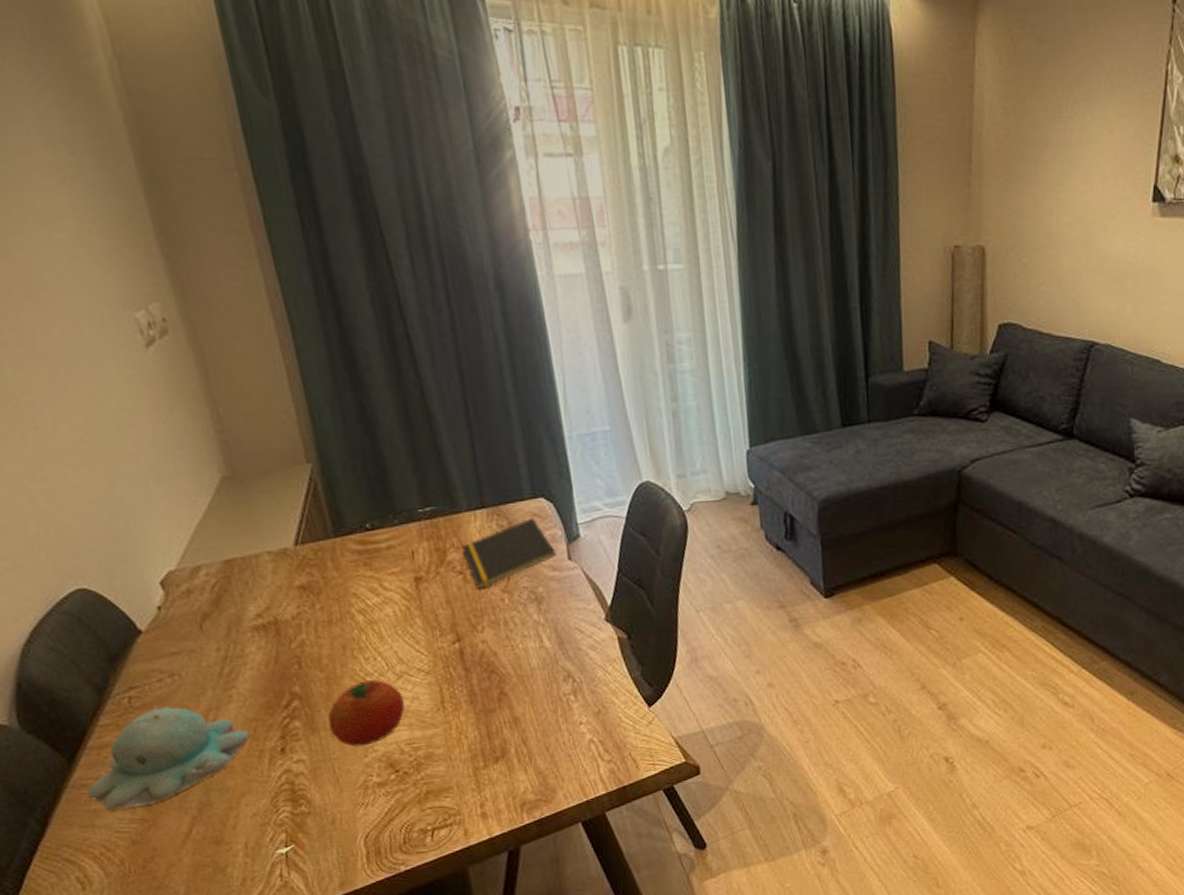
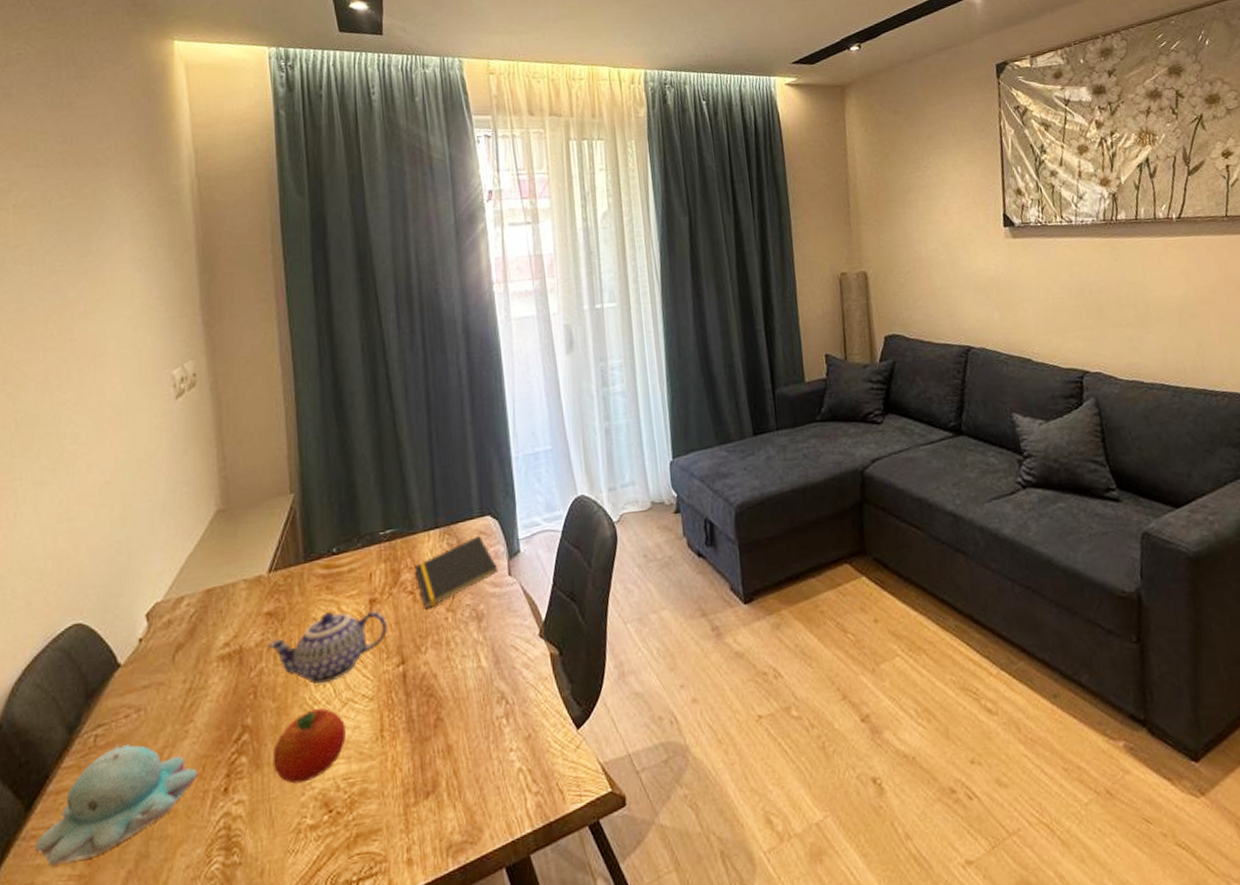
teapot: none [304,588,439,658] -> present [266,611,388,685]

